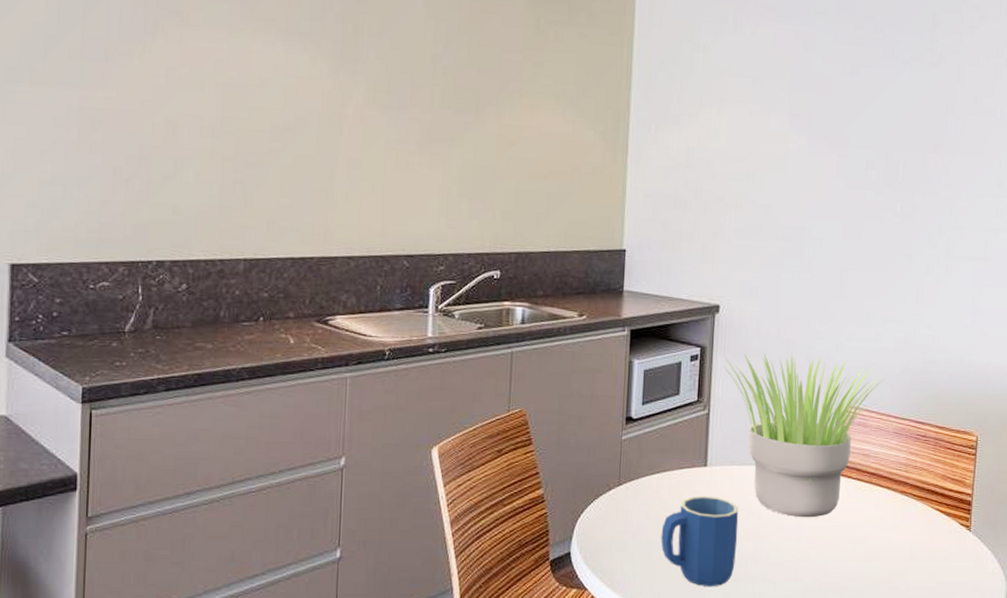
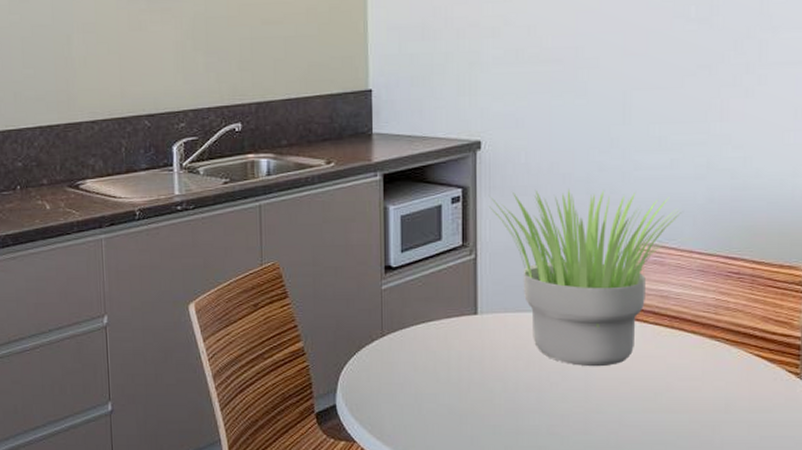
mug: present [661,495,739,587] -> none [431,345,517,440]

